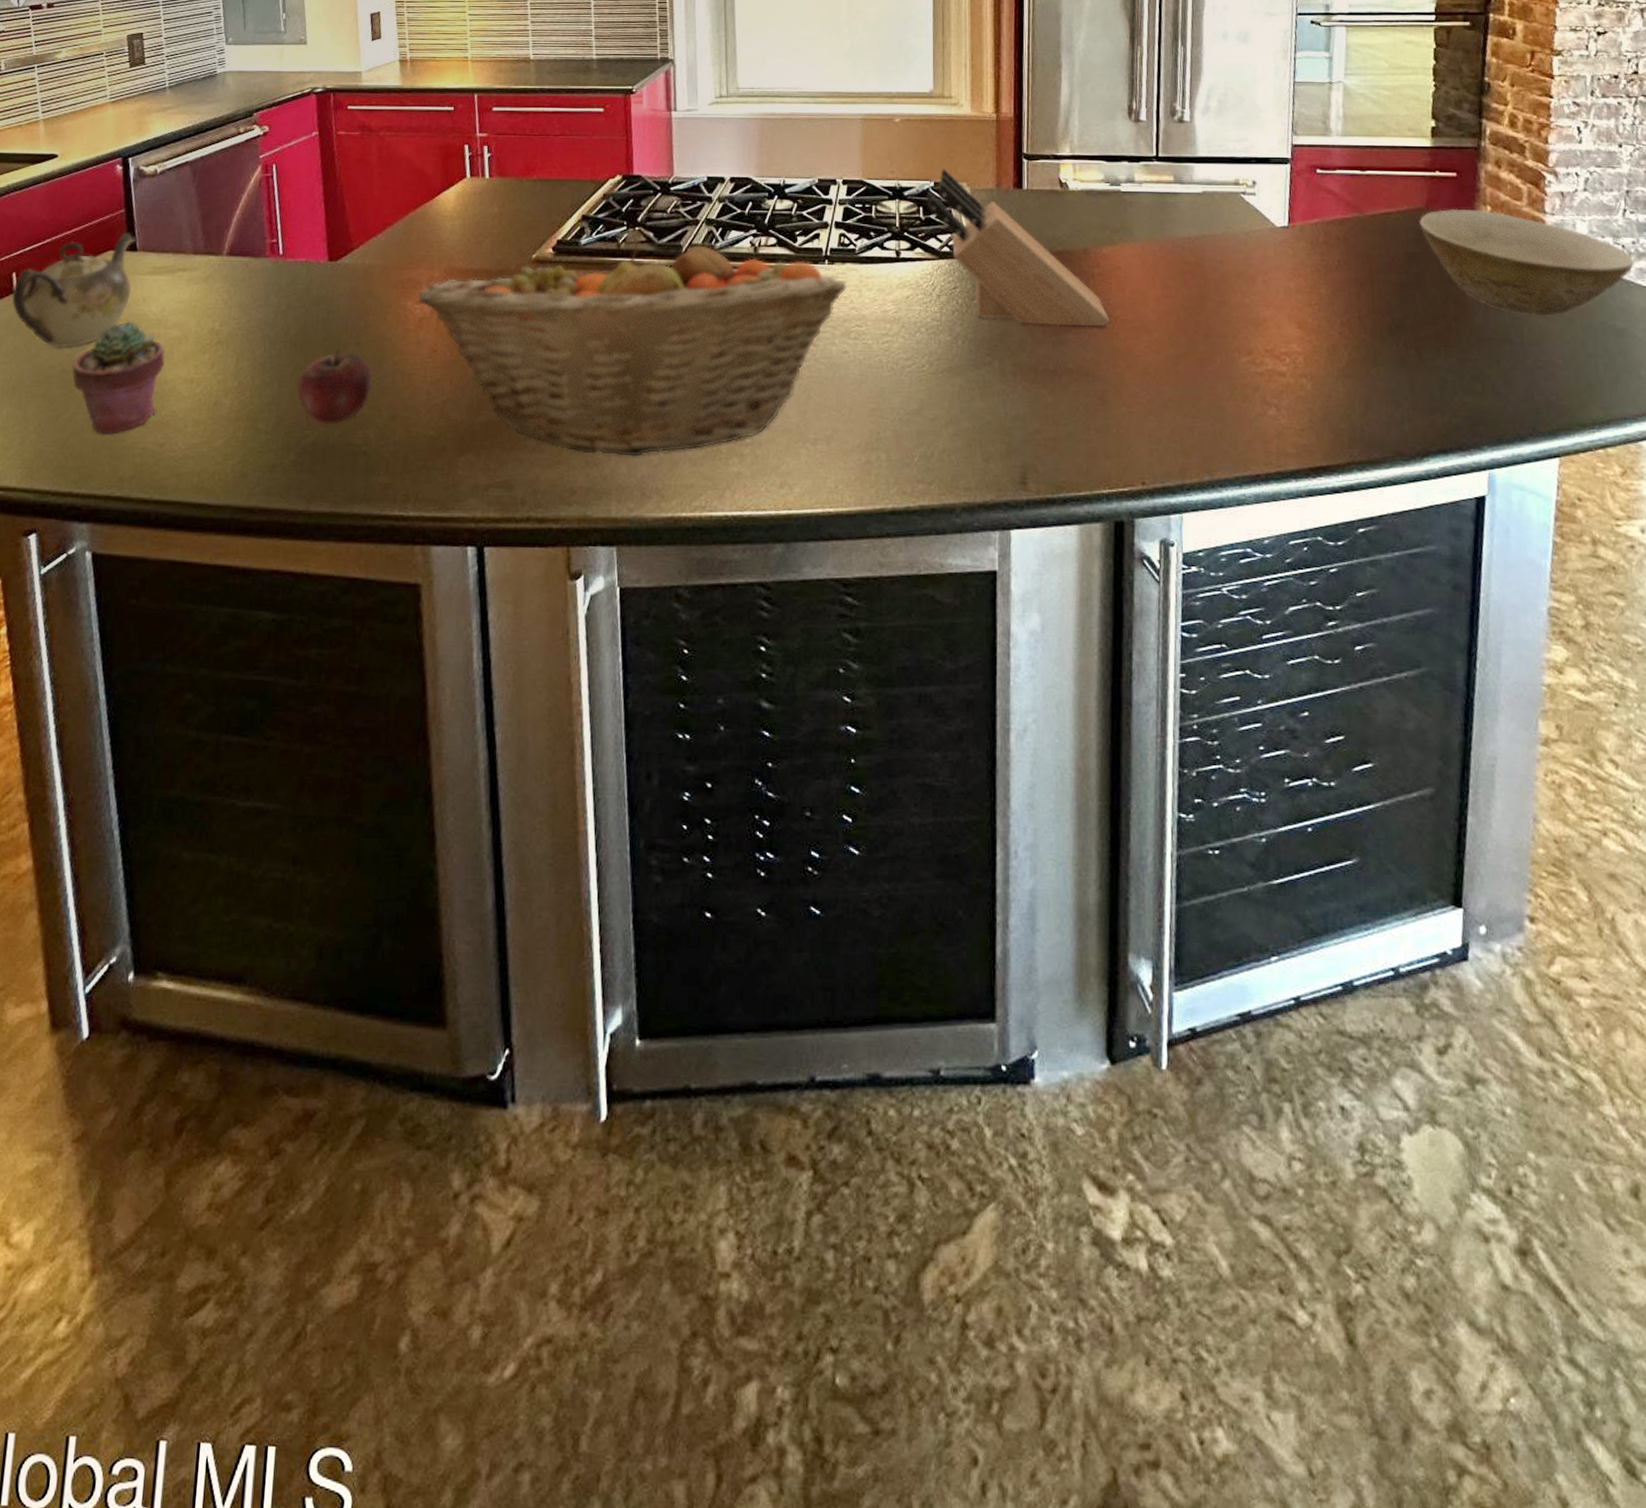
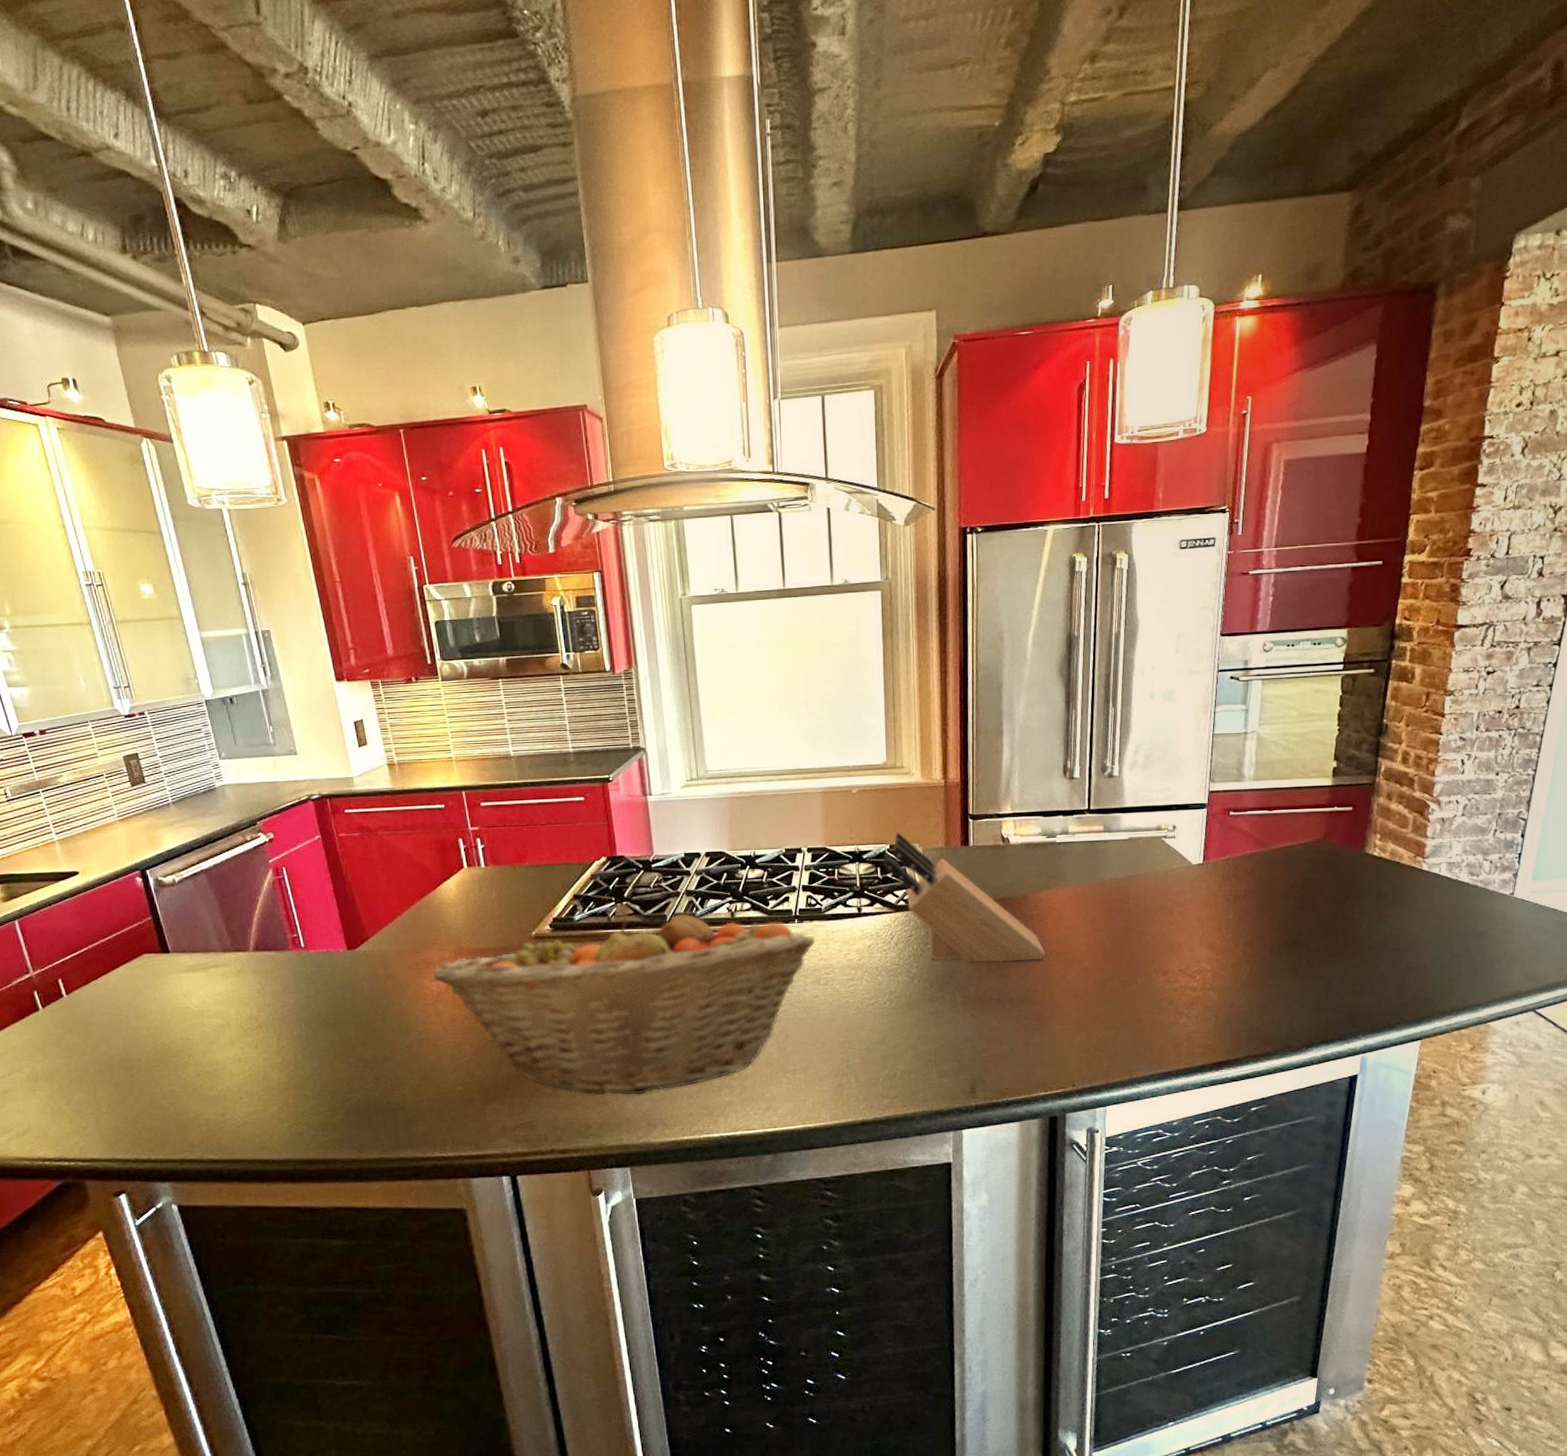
teapot: present [11,233,137,348] -> none [61,937,171,1041]
potted succulent: present [72,321,165,435] -> none [130,1014,213,1110]
apple: present [297,349,372,425] -> none [335,1024,402,1089]
bowl: present [1419,208,1635,316] -> none [1317,838,1500,926]

